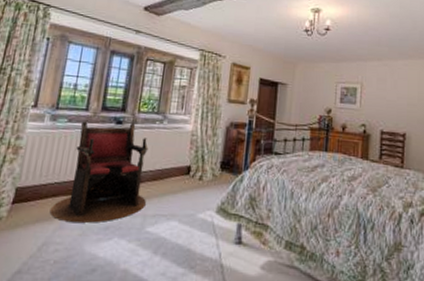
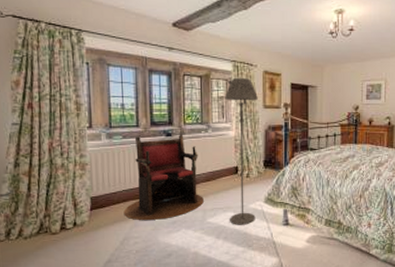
floor lamp: none [172,68,223,240] -> present [224,78,258,225]

